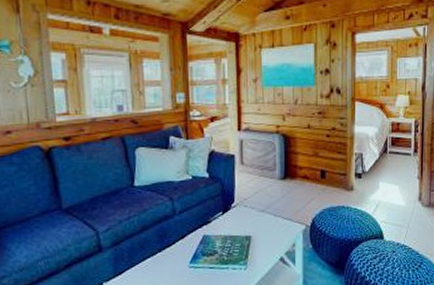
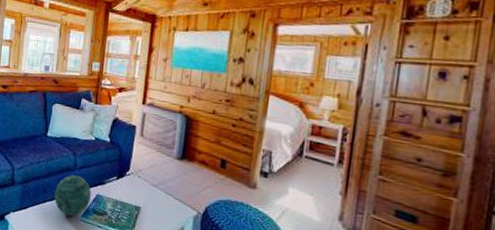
decorative orb: none [154,221,197,266] -> present [54,175,91,216]

